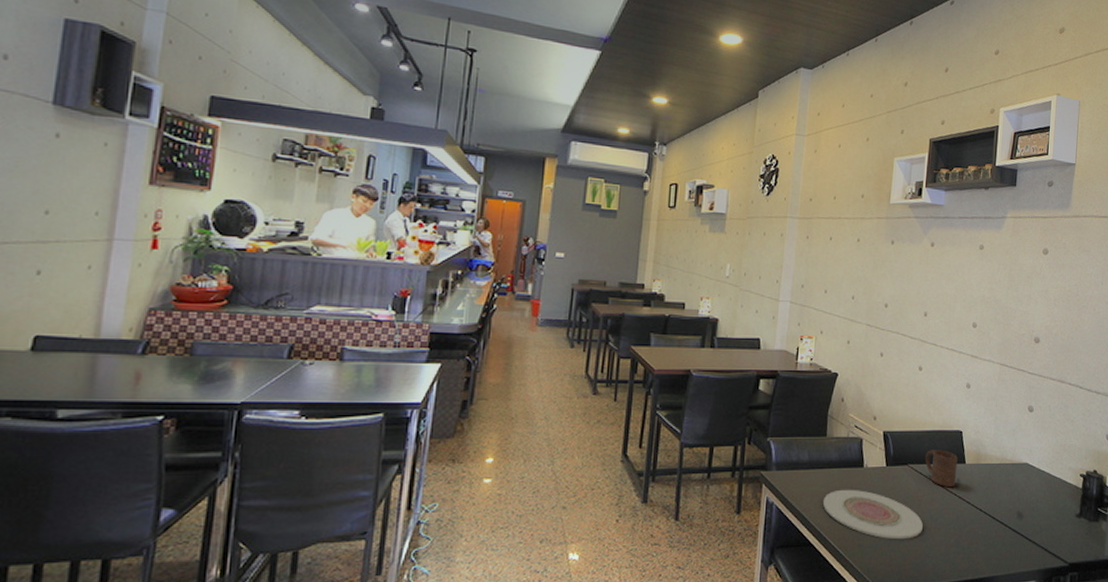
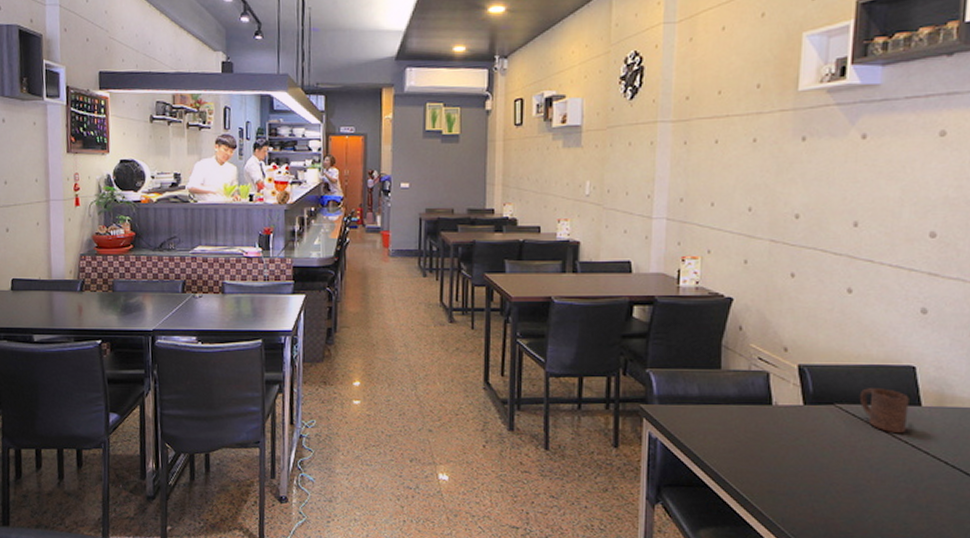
plate: present [823,489,923,540] -> none [720,428,858,490]

